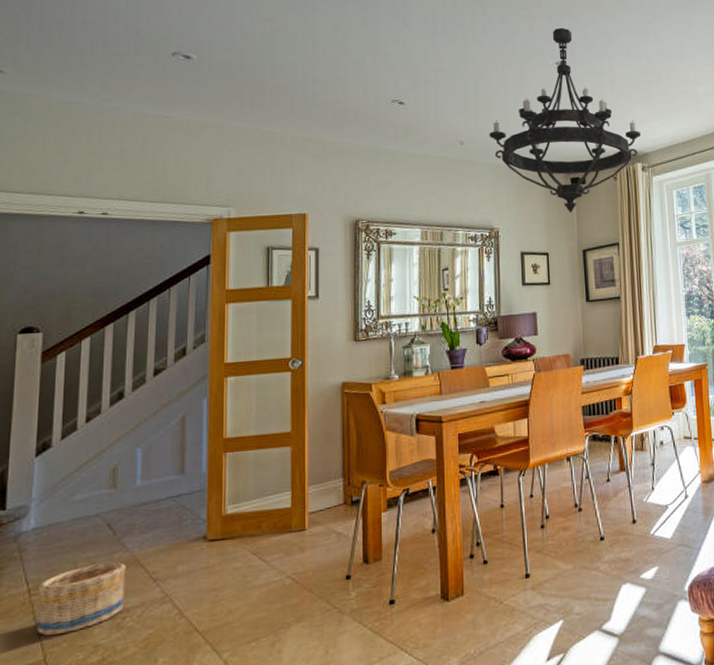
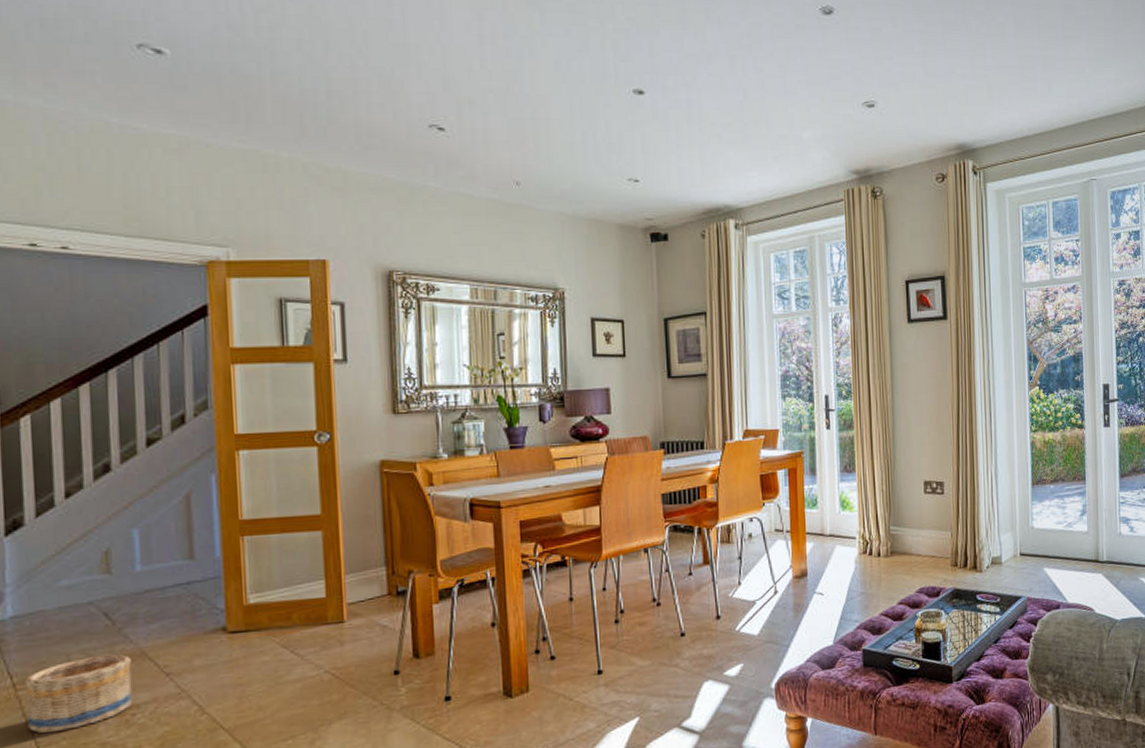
chandelier: present [489,27,641,214] -> none [551,46,735,275]

